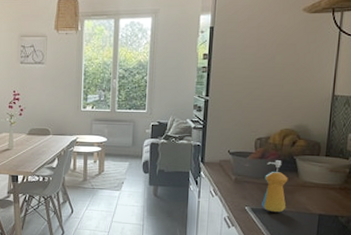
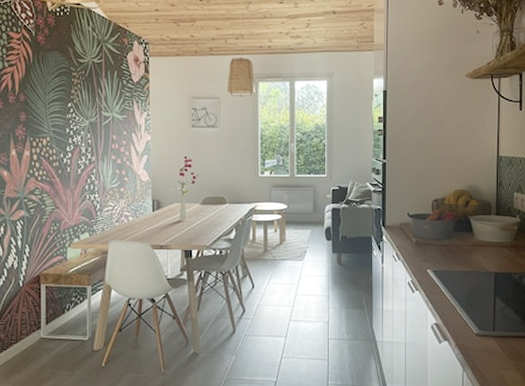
soap dispenser: present [262,160,288,213] -> none [442,221,465,274]

